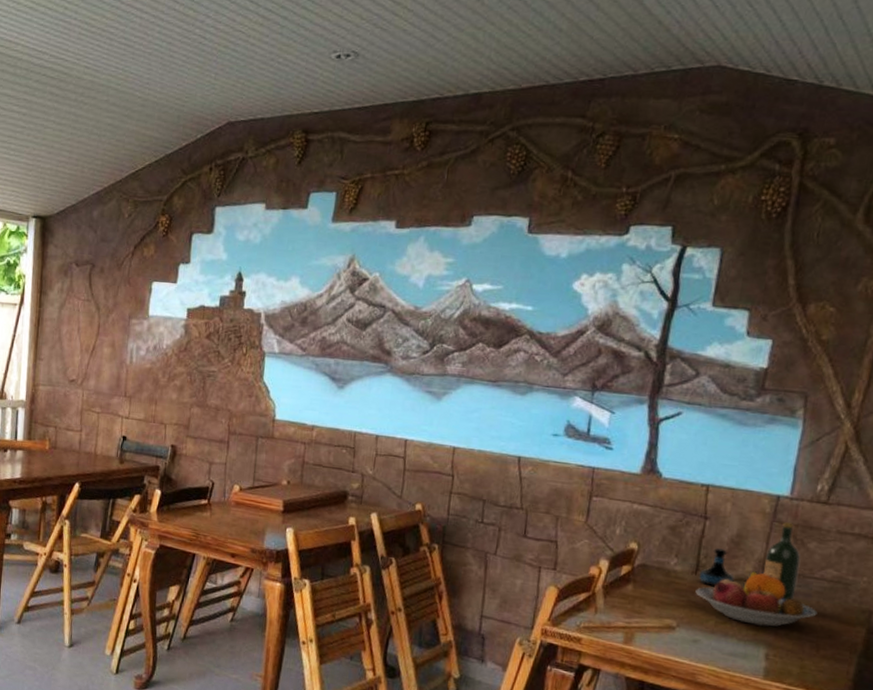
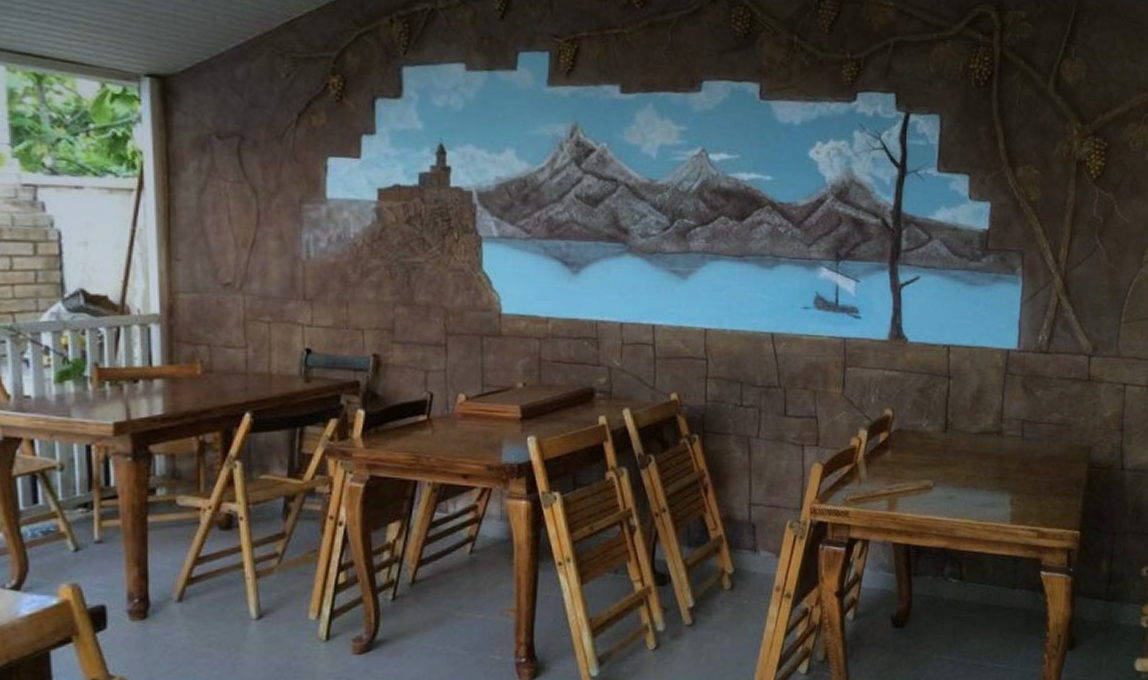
fruit bowl: present [695,571,818,627] -> none [947,423,1049,474]
tequila bottle: present [699,548,734,587] -> none [948,406,978,443]
wine bottle: present [764,521,801,600] -> none [1002,373,1031,447]

